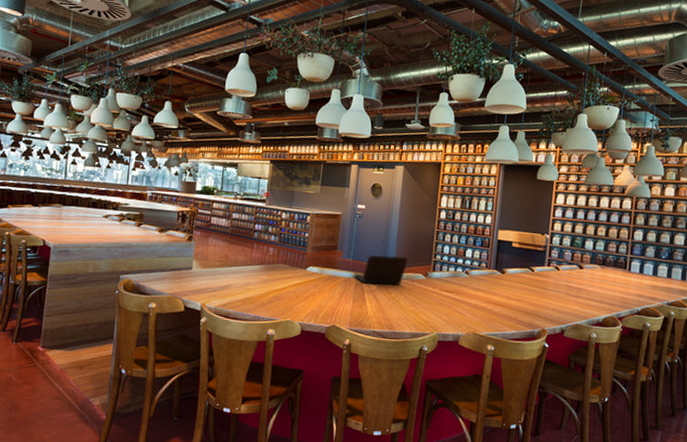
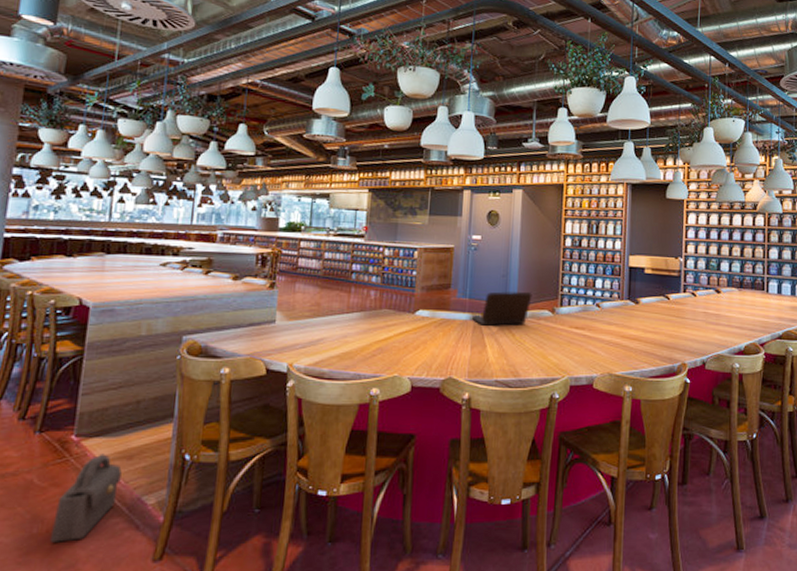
handbag: none [23,362,75,427] -> present [49,454,122,542]

